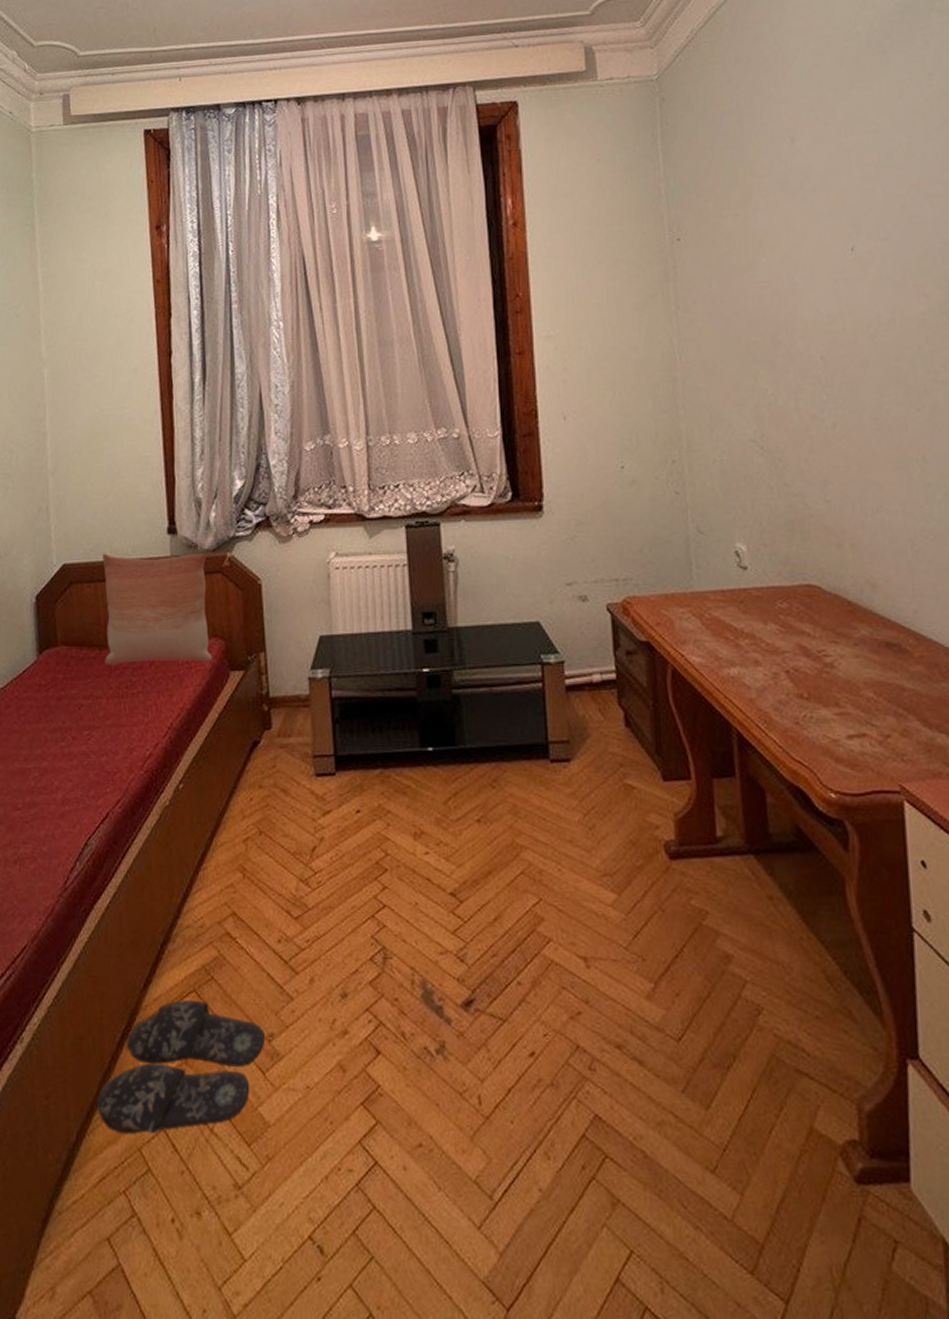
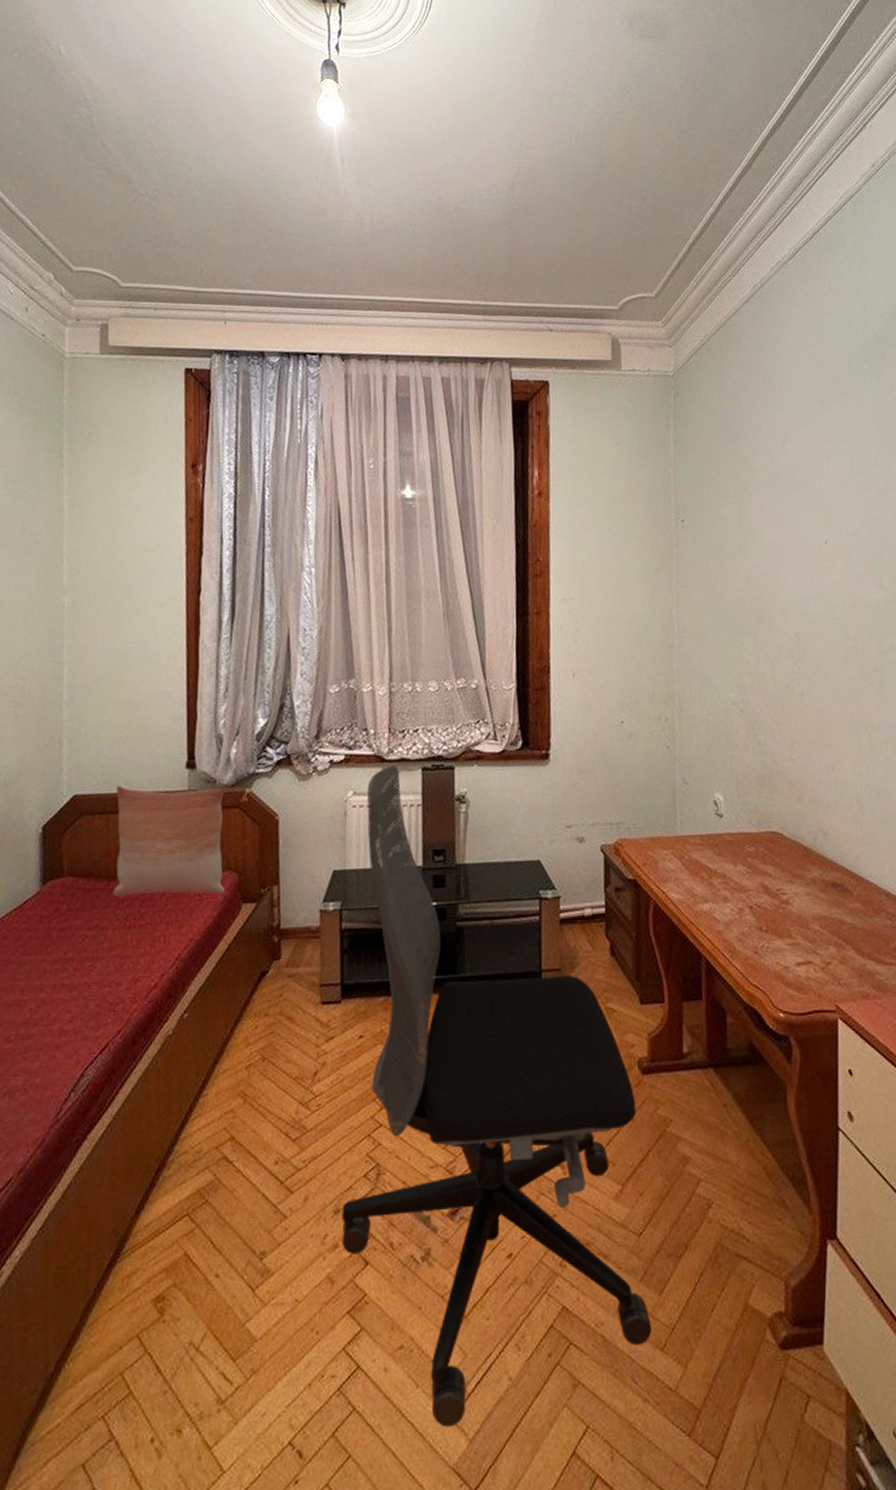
slippers: present [96,999,265,1134] -> none [78,1223,256,1359]
office chair: none [349,523,699,1237] -> present [341,764,651,1427]

